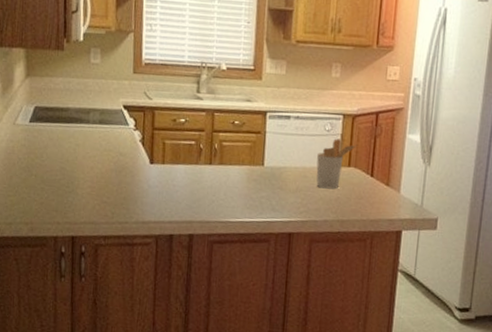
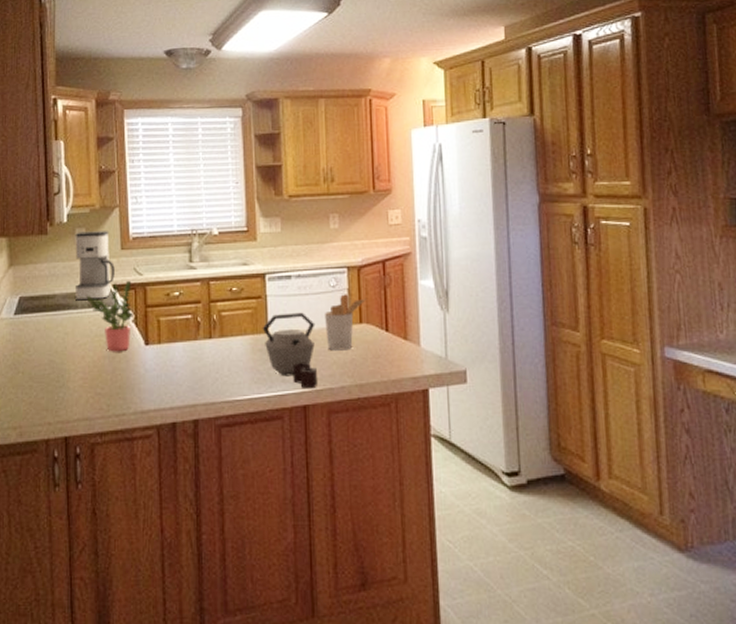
coffee maker: none [88,51,126,117] -> present [75,231,115,301]
potted plant: none [98,103,142,167] -> present [86,281,133,352]
kettle: none [258,150,308,219] -> present [262,312,317,388]

